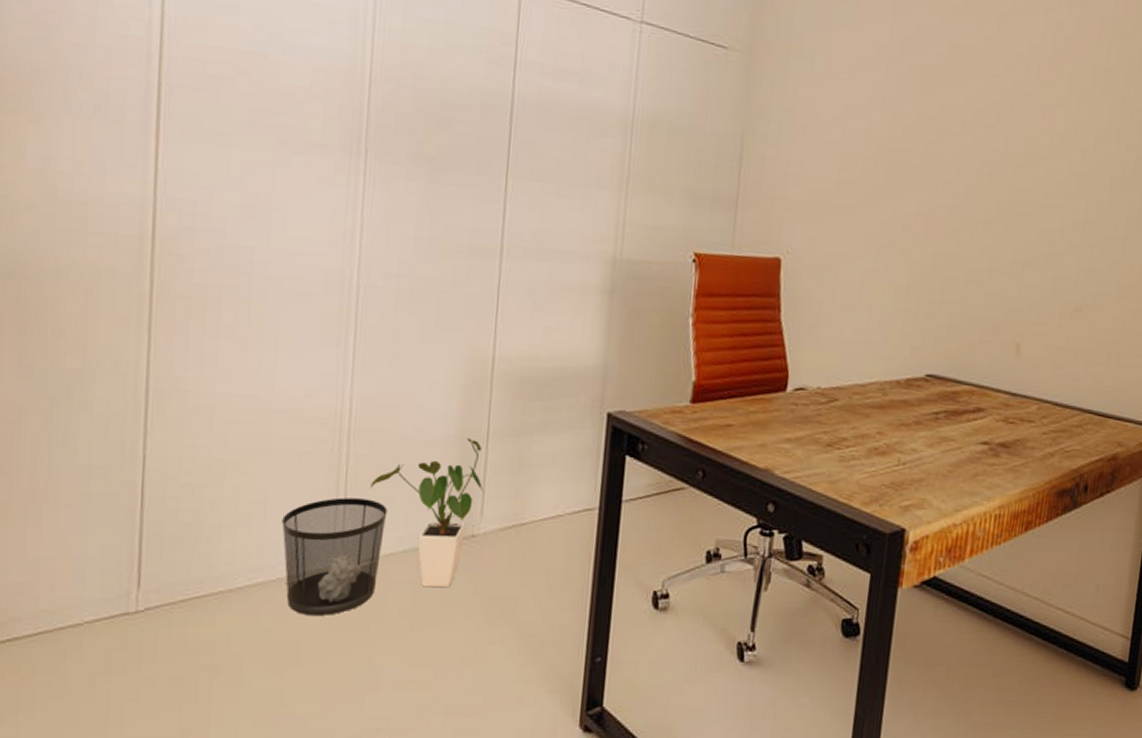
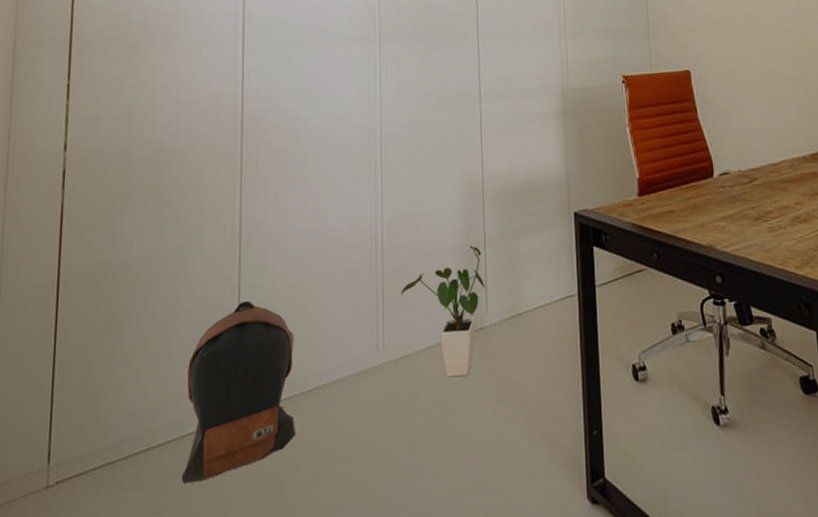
backpack: none [58,475,221,682] -> present [181,301,295,483]
waste bin: present [282,497,388,616] -> none [338,305,415,410]

